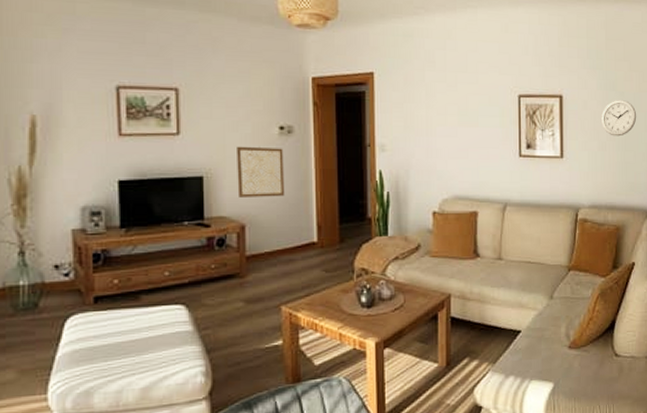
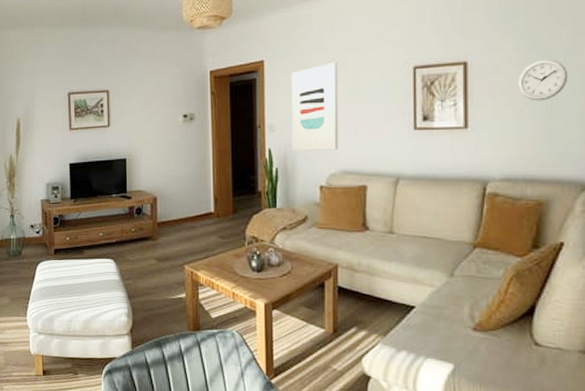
wall art: present [237,146,285,197] -> none [151,132,188,175]
wall art: none [403,82,450,175] -> present [292,61,338,152]

